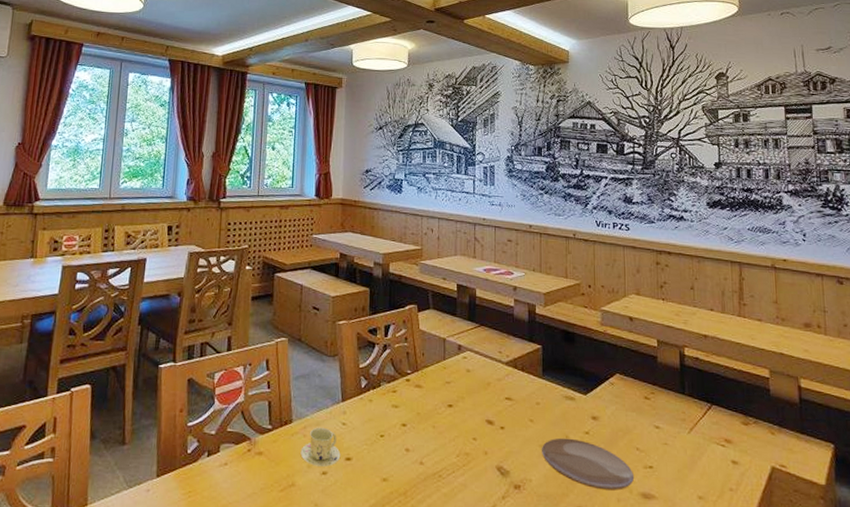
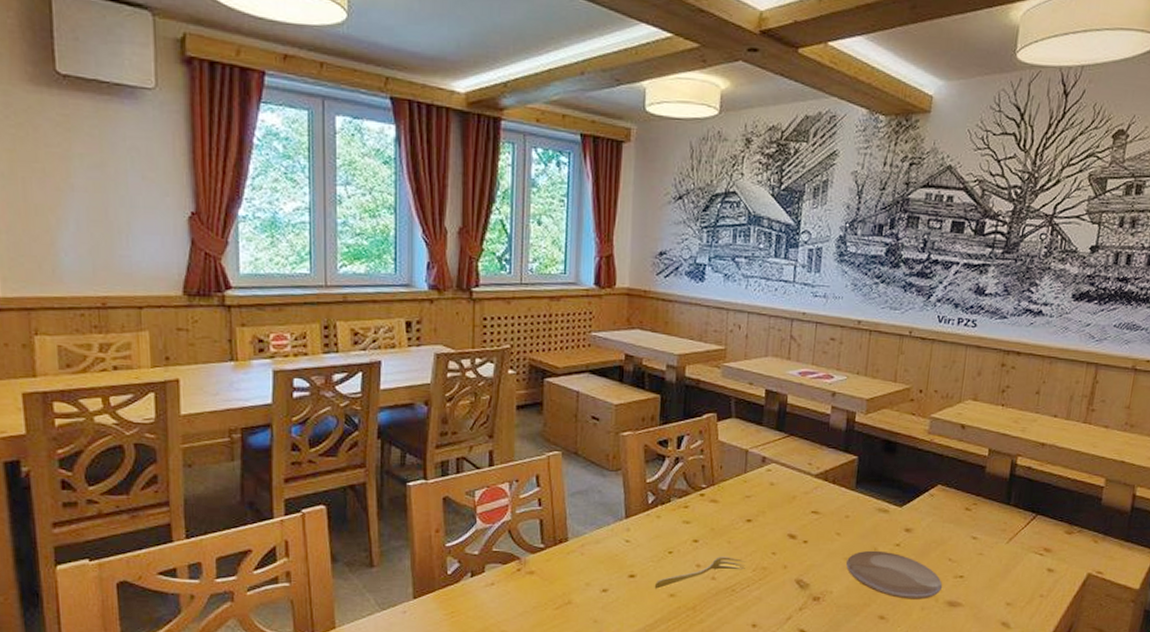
cup and saucer: present [300,427,341,467] -> none [577,545,624,584]
fork: none [368,441,450,473] -> present [654,556,746,589]

